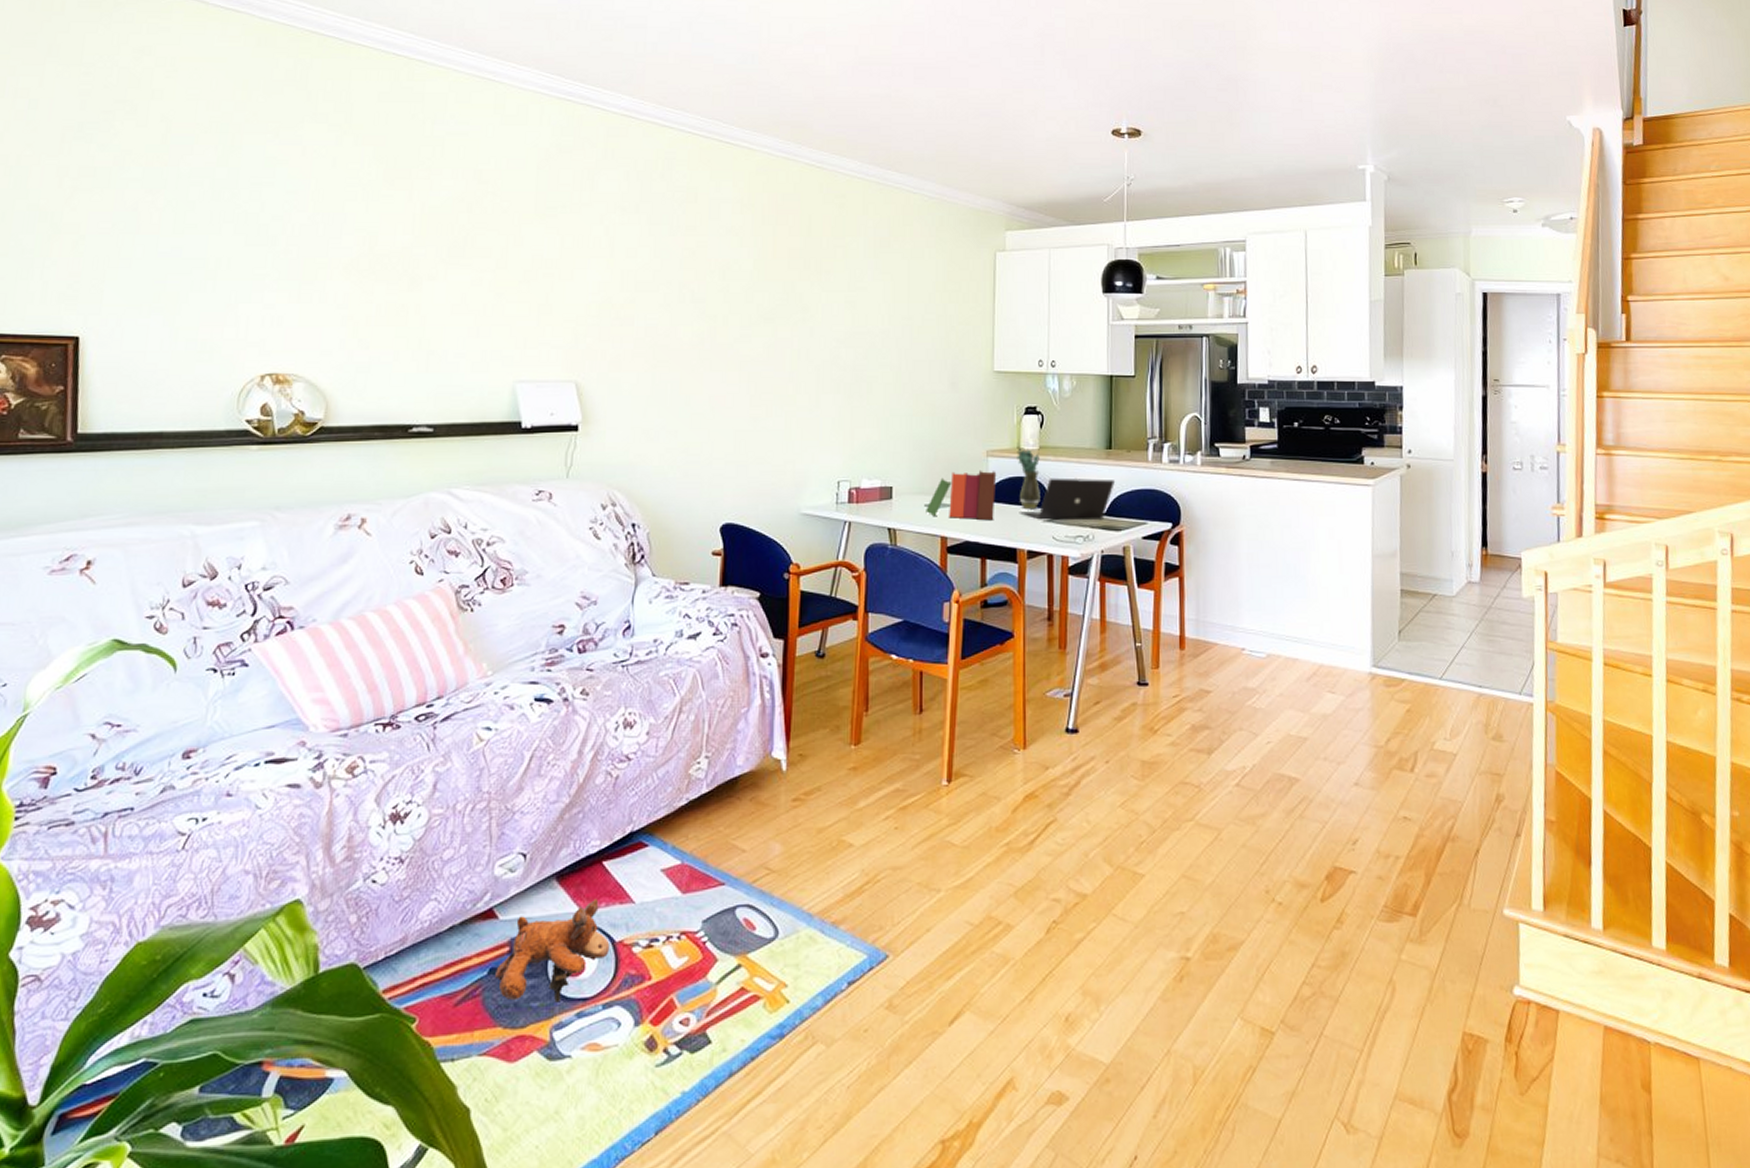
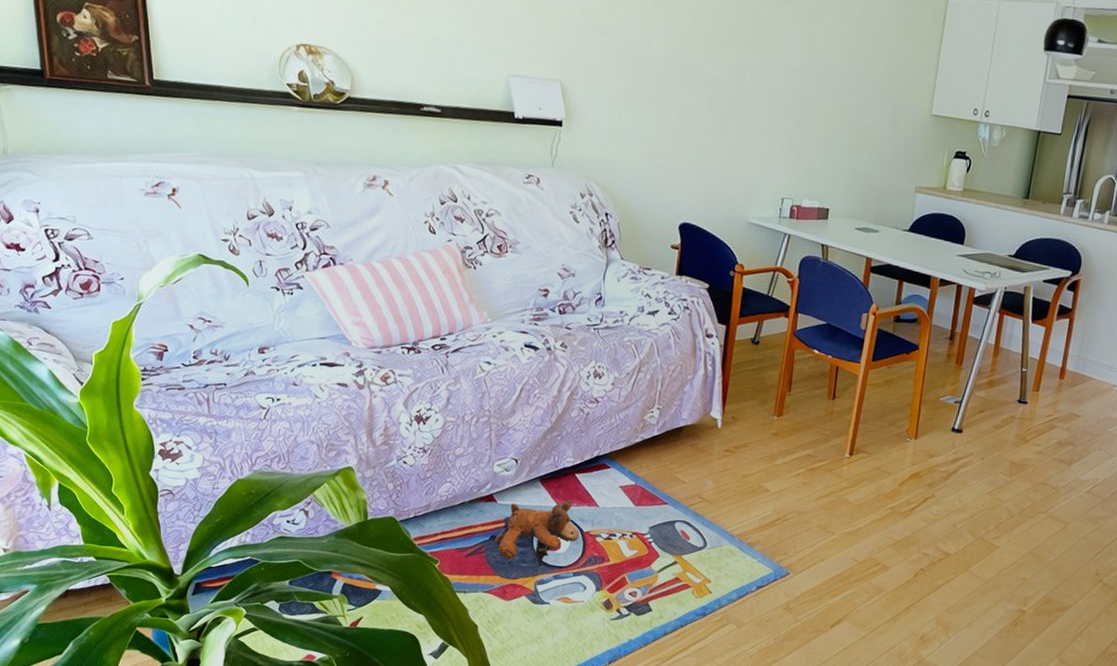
books: present [926,470,997,521] -> none [856,202,922,249]
vase: present [1017,447,1040,510] -> none [938,187,963,245]
laptop: present [1019,477,1115,521] -> none [937,218,1027,262]

